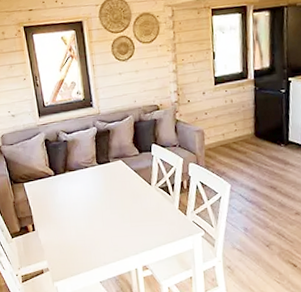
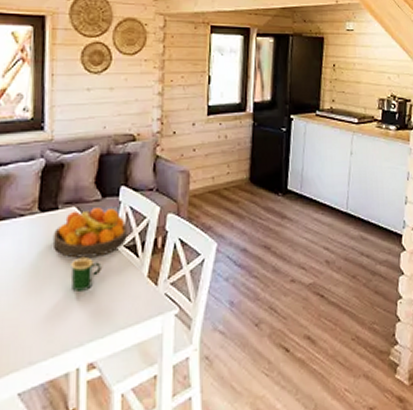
fruit bowl: none [108,160,161,196] -> present [52,208,127,258]
mug: none [123,195,145,218] -> present [70,257,102,291]

